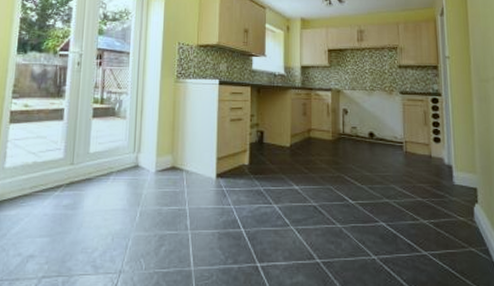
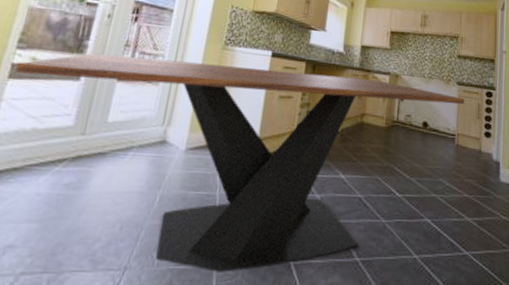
dining table: none [13,95,410,274] -> present [14,52,465,272]

